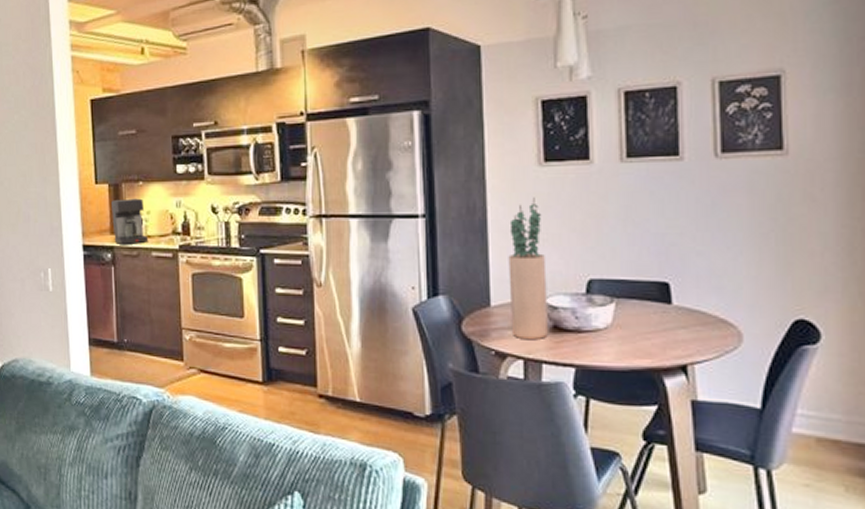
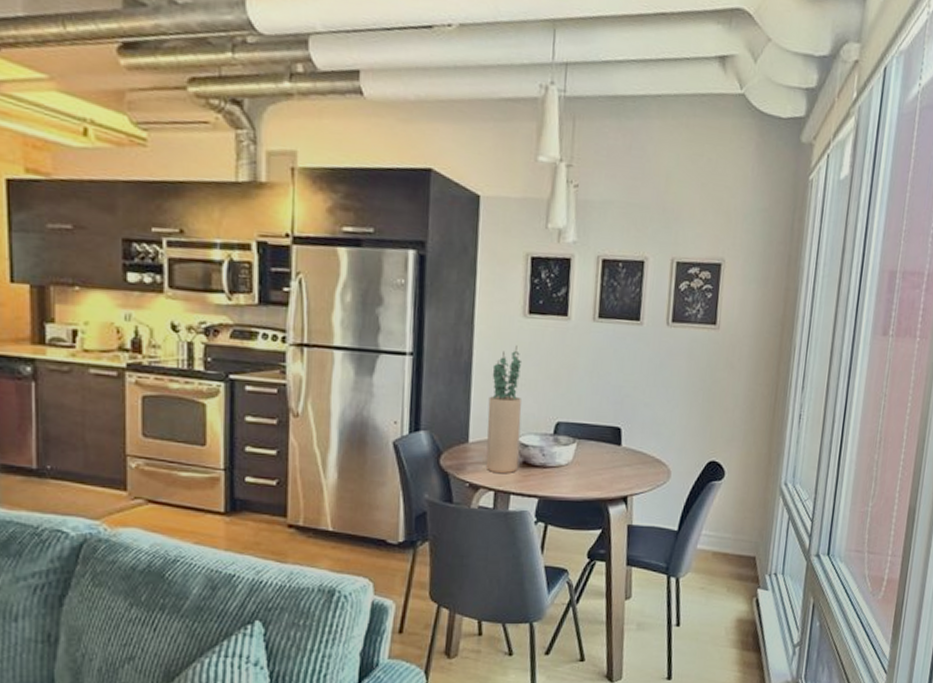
coffee maker: present [111,198,149,246] -> none [34,304,85,359]

